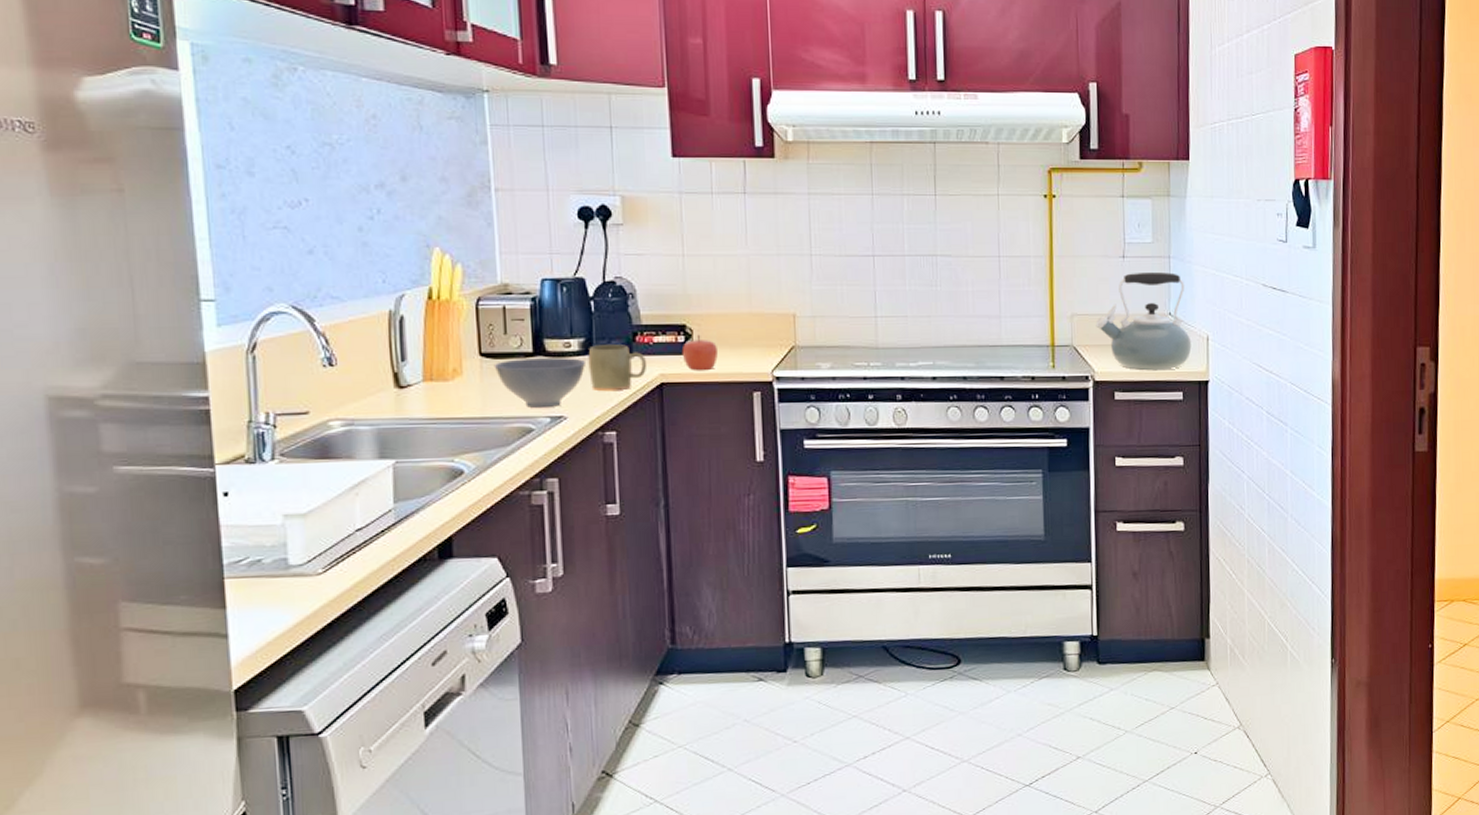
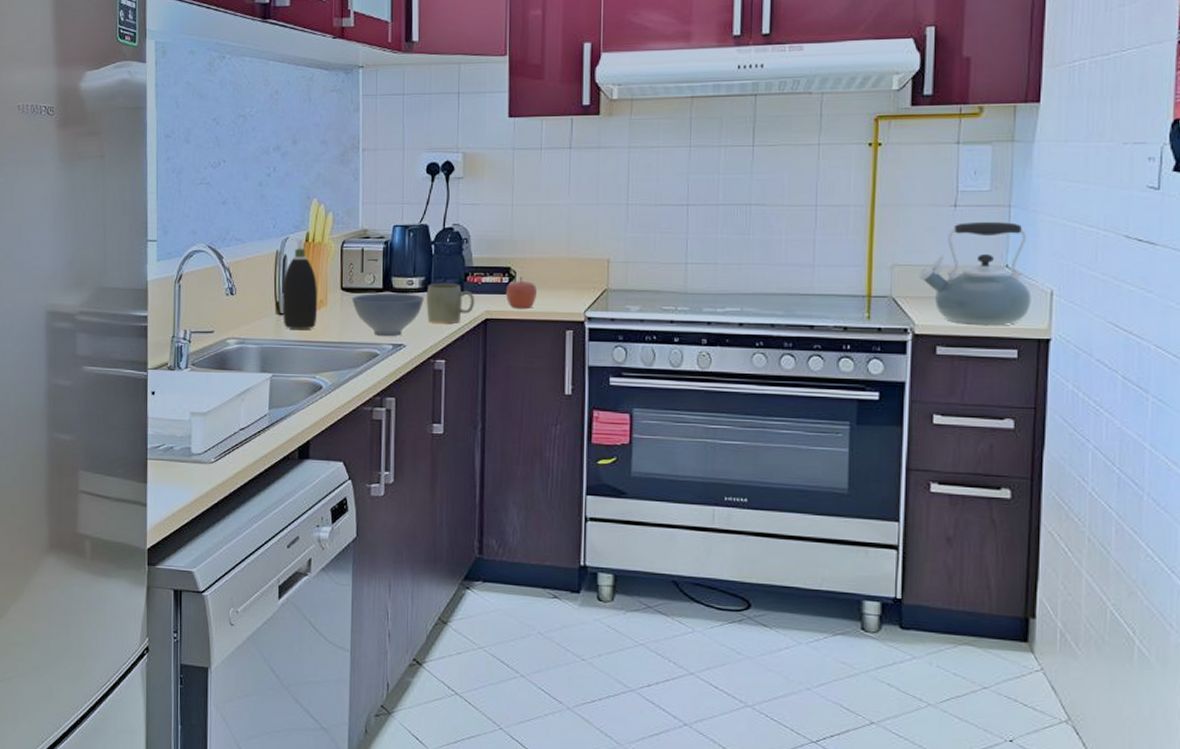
soap dispenser: none [400,296,451,405] -> present [282,239,318,329]

